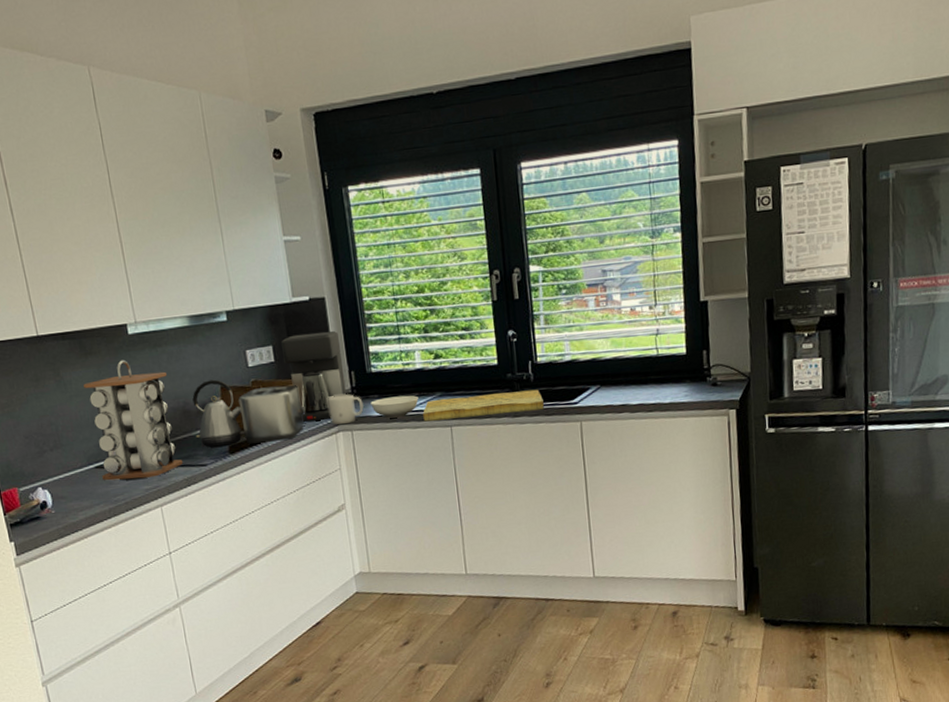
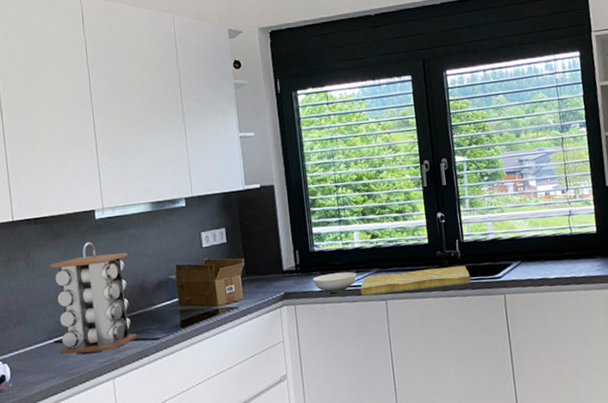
kettle: present [192,379,242,448] -> none [150,259,194,323]
toaster: present [238,384,306,444] -> none [192,263,253,319]
coffee maker: present [280,331,347,422] -> none [233,215,291,298]
mug: present [327,394,364,425] -> none [273,271,307,299]

